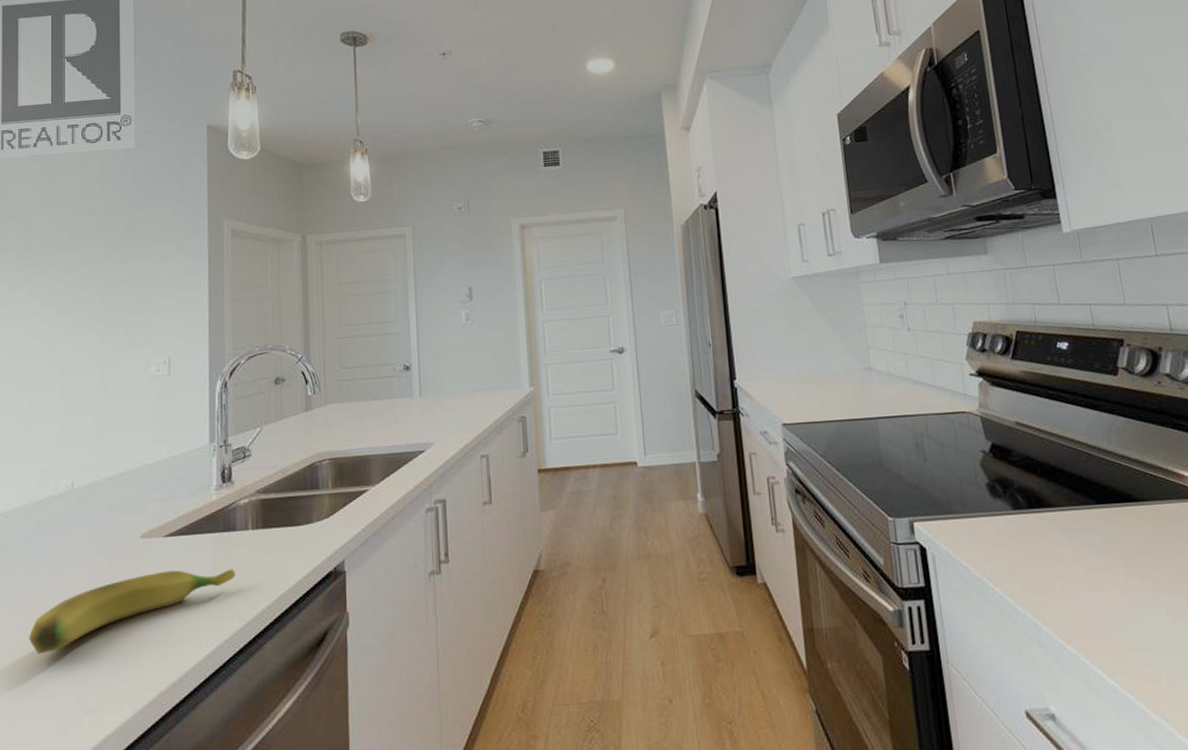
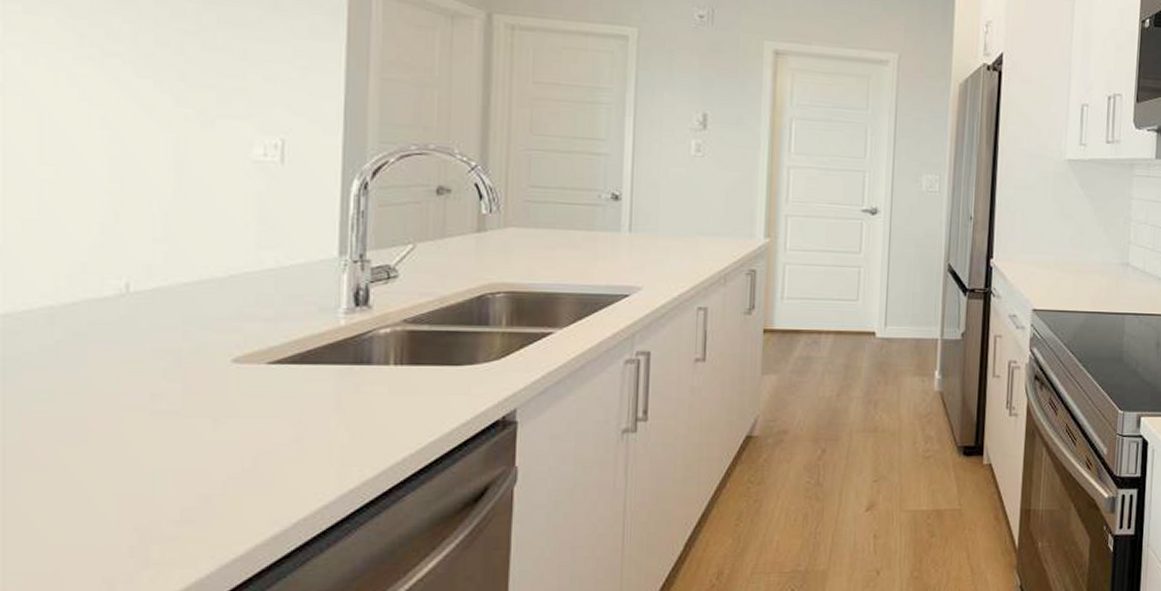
banana: present [29,569,235,655] -> none [56,405,368,494]

